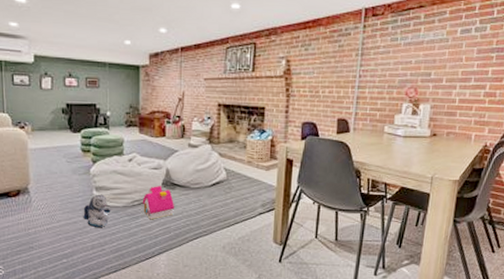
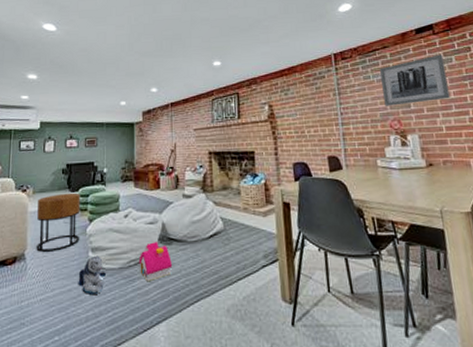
side table: none [38,133,84,188] -> present [36,192,81,252]
wall art: none [406,21,479,73] -> present [380,54,450,106]

